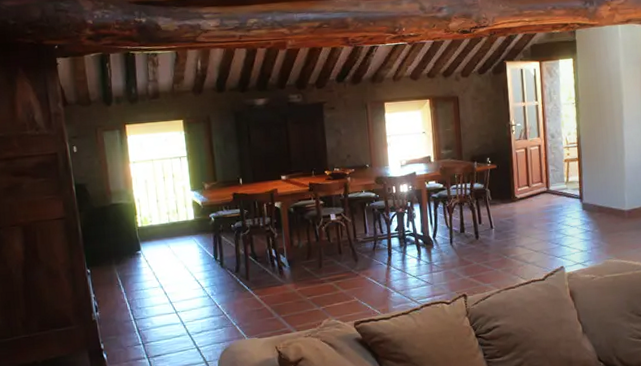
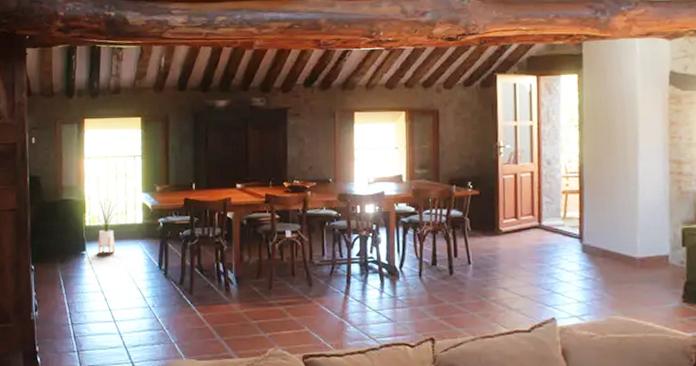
house plant: none [141,199,171,252] -> present [90,198,119,254]

